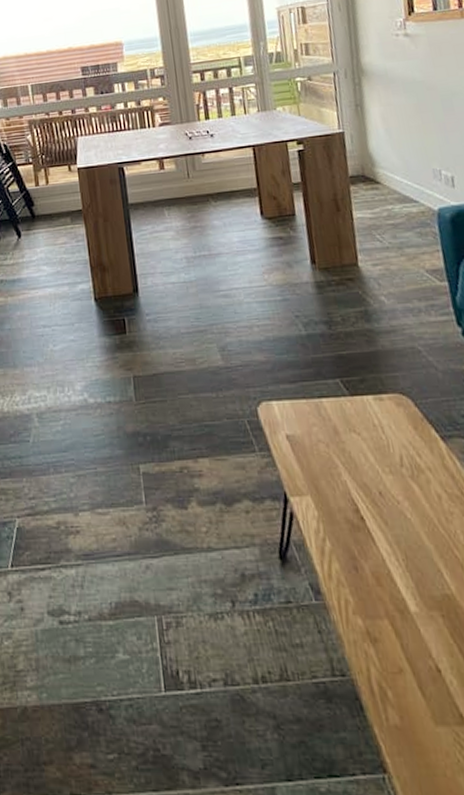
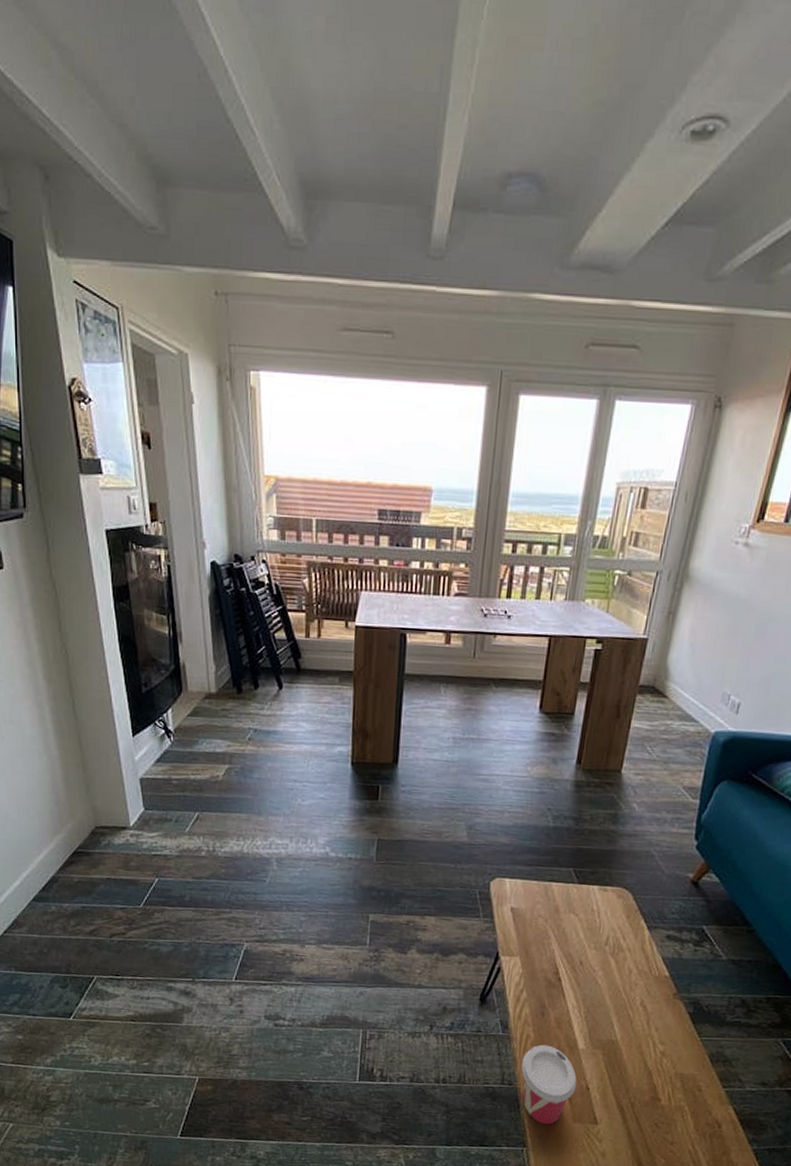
cup: none [348,611,425,733] -> present [521,1044,577,1125]

